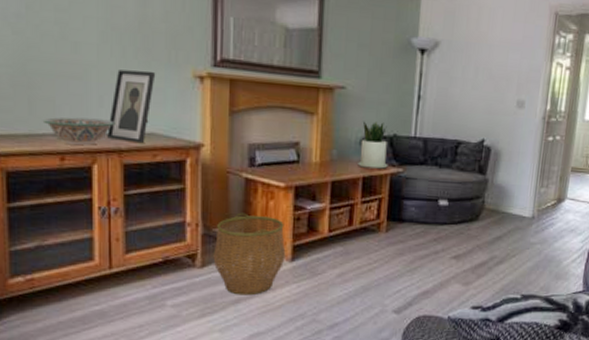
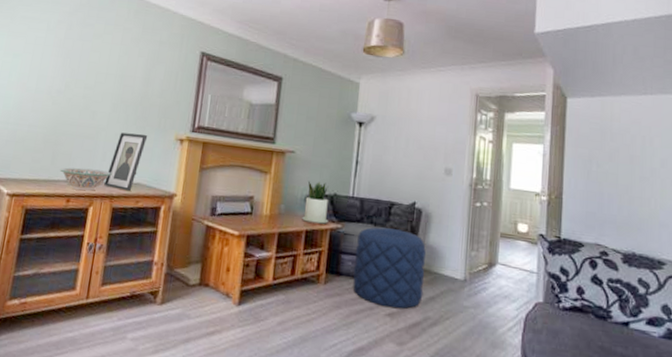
basket: present [213,212,286,296] -> none [171,256,235,336]
pouf: none [416,169,494,251] -> present [353,227,426,309]

